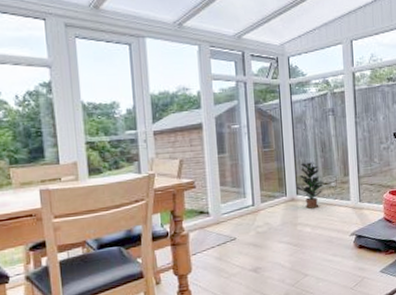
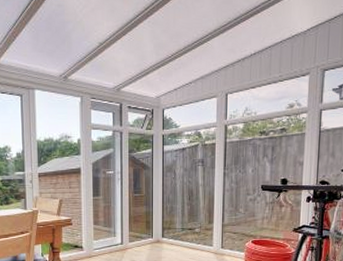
potted plant: present [296,162,324,209] -> none [162,208,189,252]

